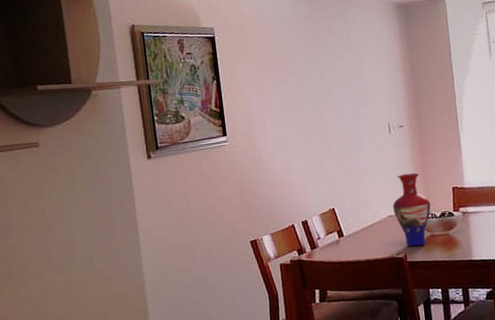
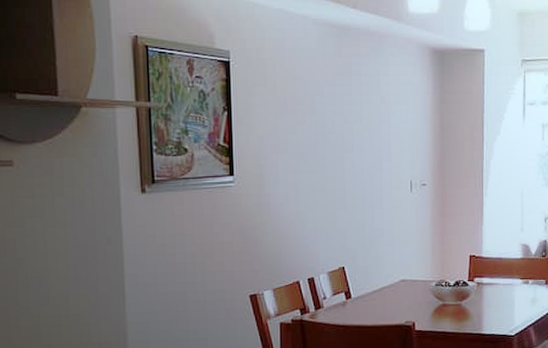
vase: present [393,172,431,247] -> none [406,236,445,315]

